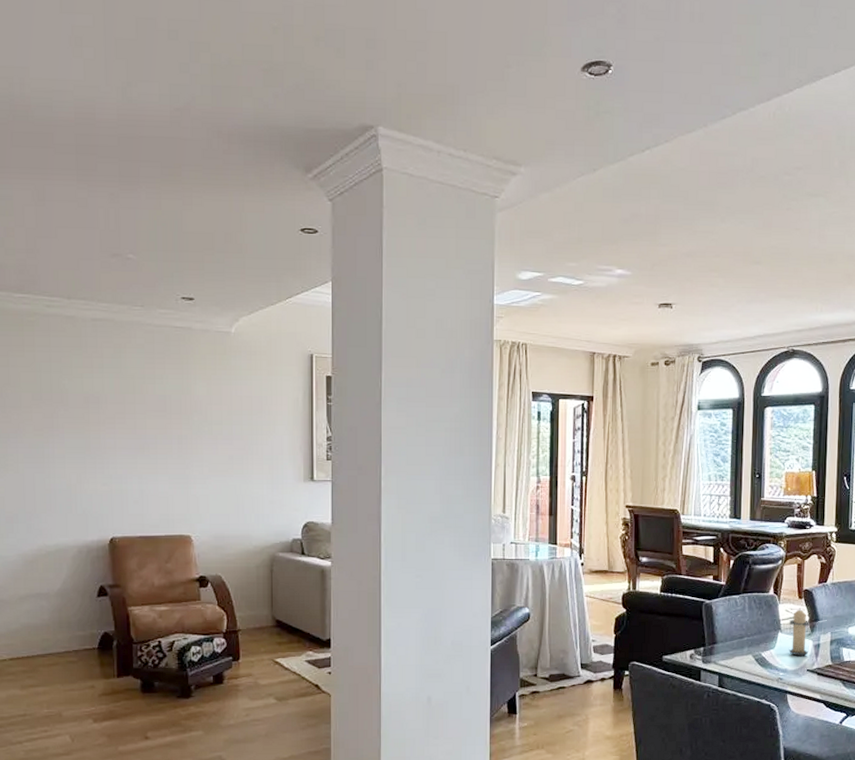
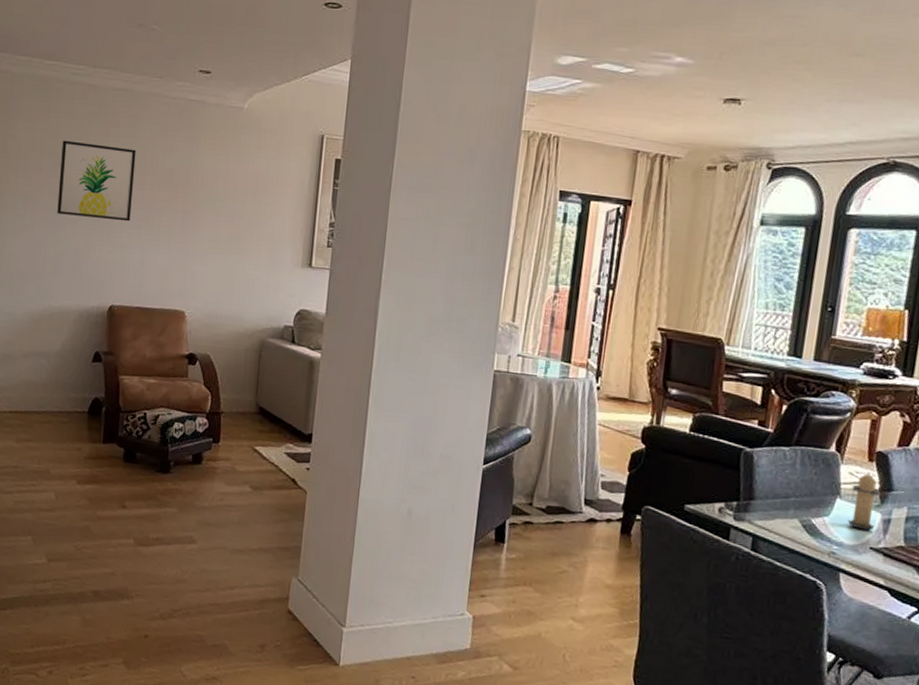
wall art: none [41,374,124,452] -> present [57,140,136,222]

